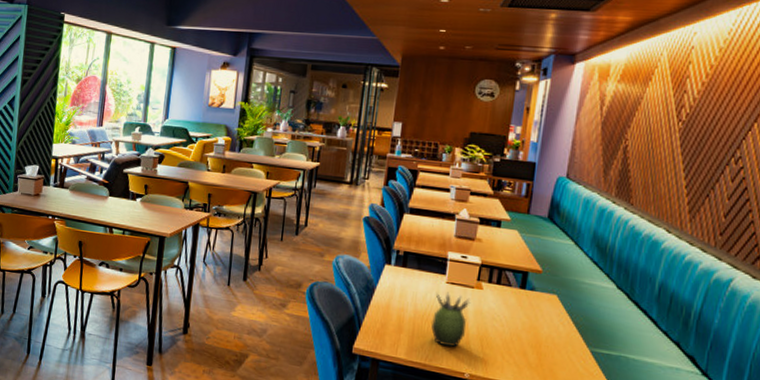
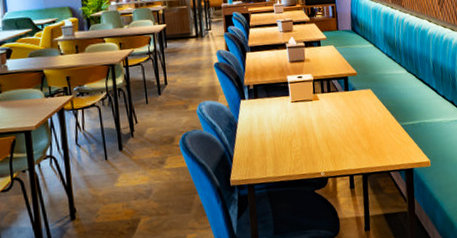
succulent plant: present [430,292,471,347] -> none [286,109,314,155]

